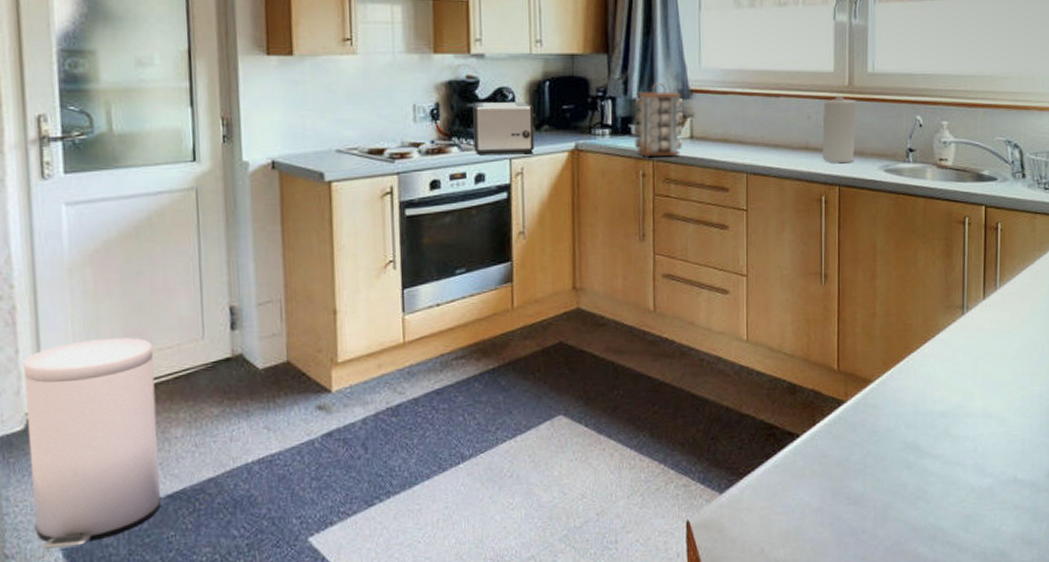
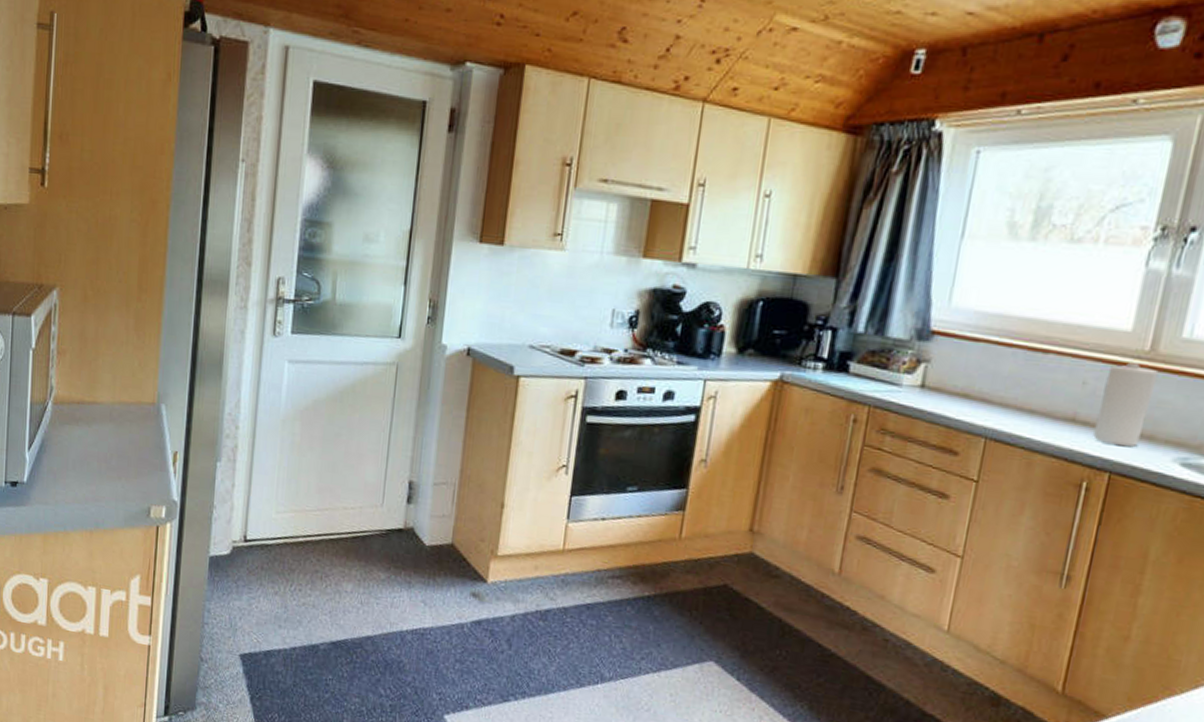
pedal bin: present [22,337,162,550] -> none [225,486,340,668]
toaster: present [473,101,536,156] -> none [667,313,742,378]
spice rack: present [633,81,683,158] -> none [849,316,920,405]

